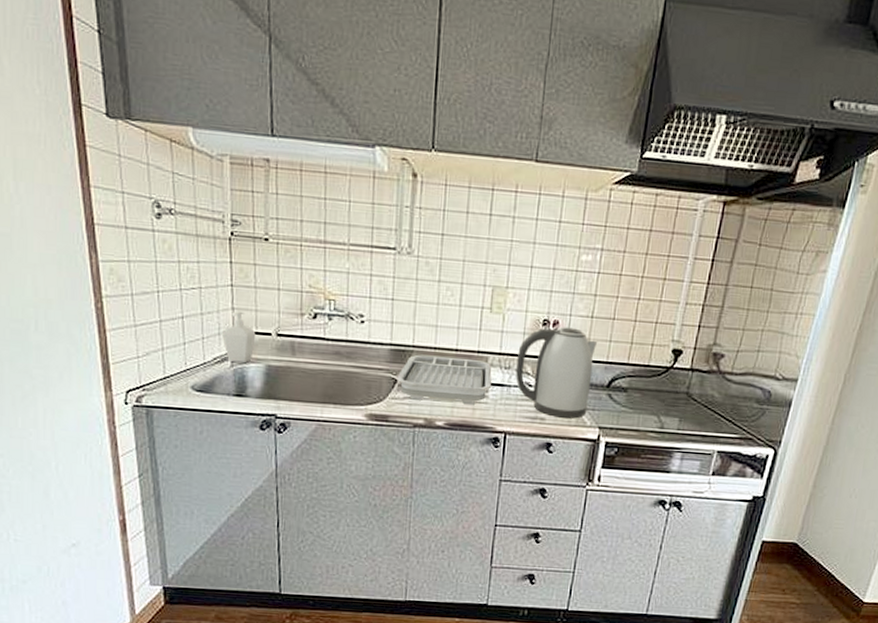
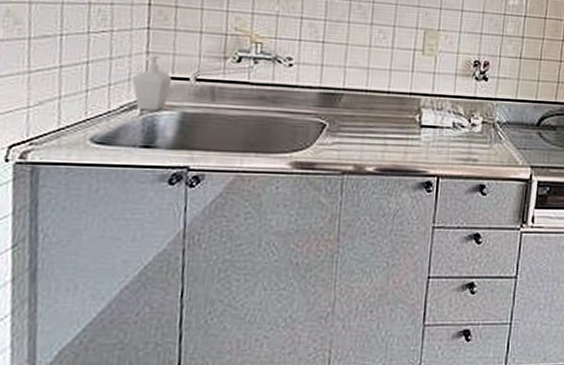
dish rack: present [396,354,492,406] -> none [325,97,424,149]
kettle: present [516,327,598,419] -> none [448,68,527,159]

